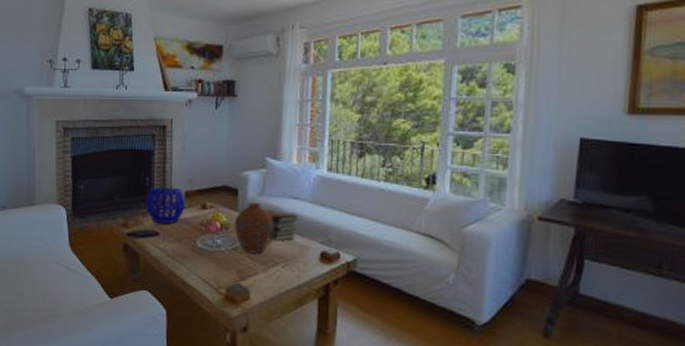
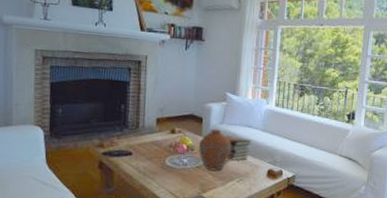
decorative bowl: present [146,187,186,224] -> none [120,113,157,145]

